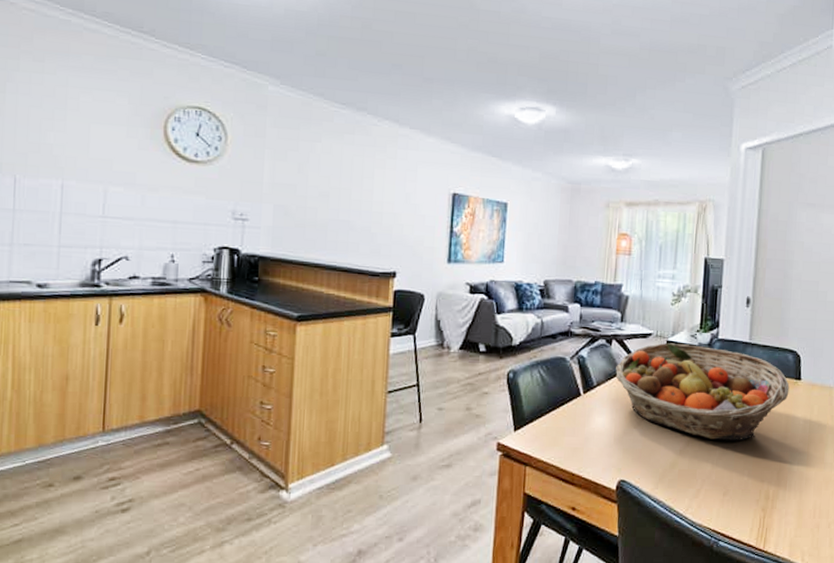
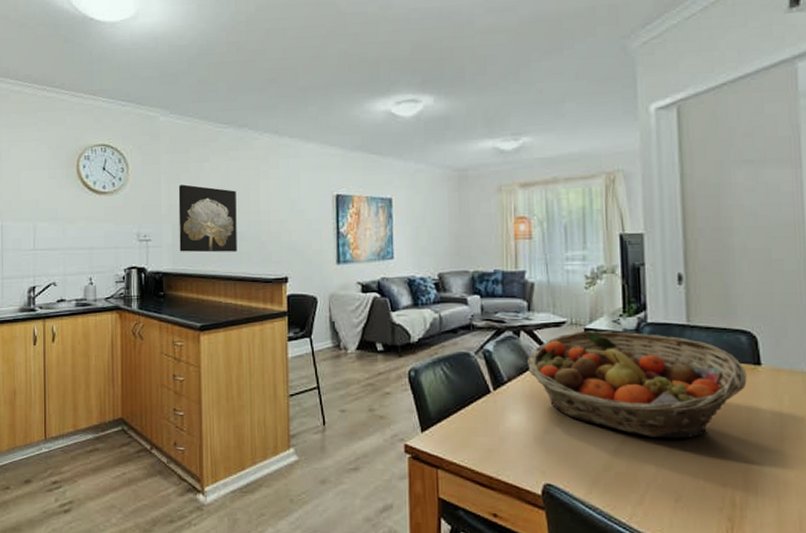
wall art: none [280,163,348,241] -> present [178,184,237,253]

